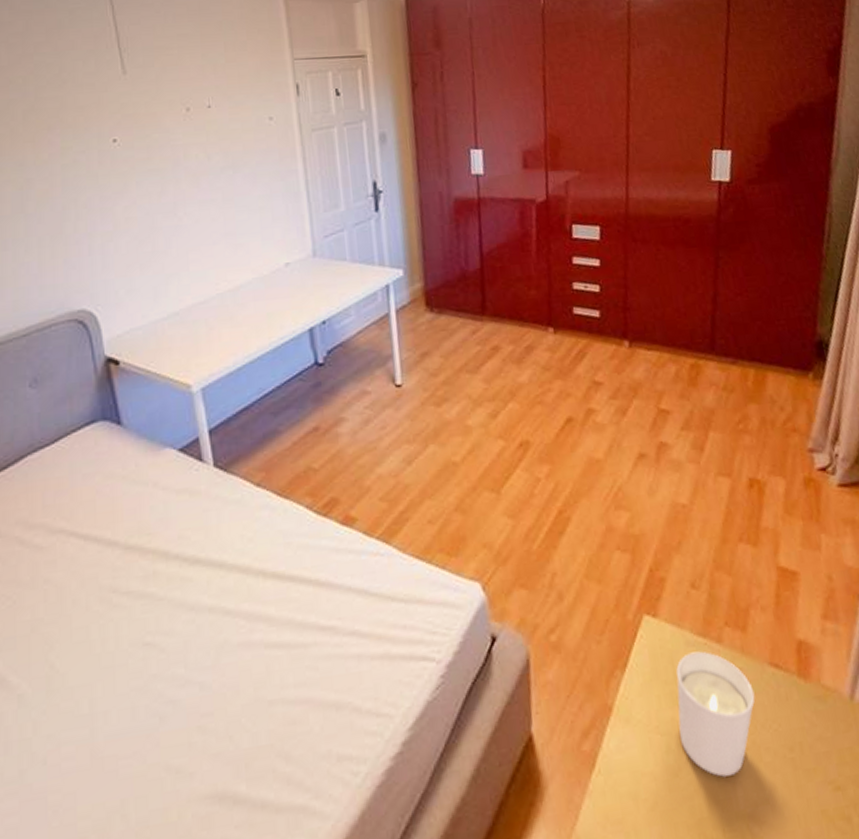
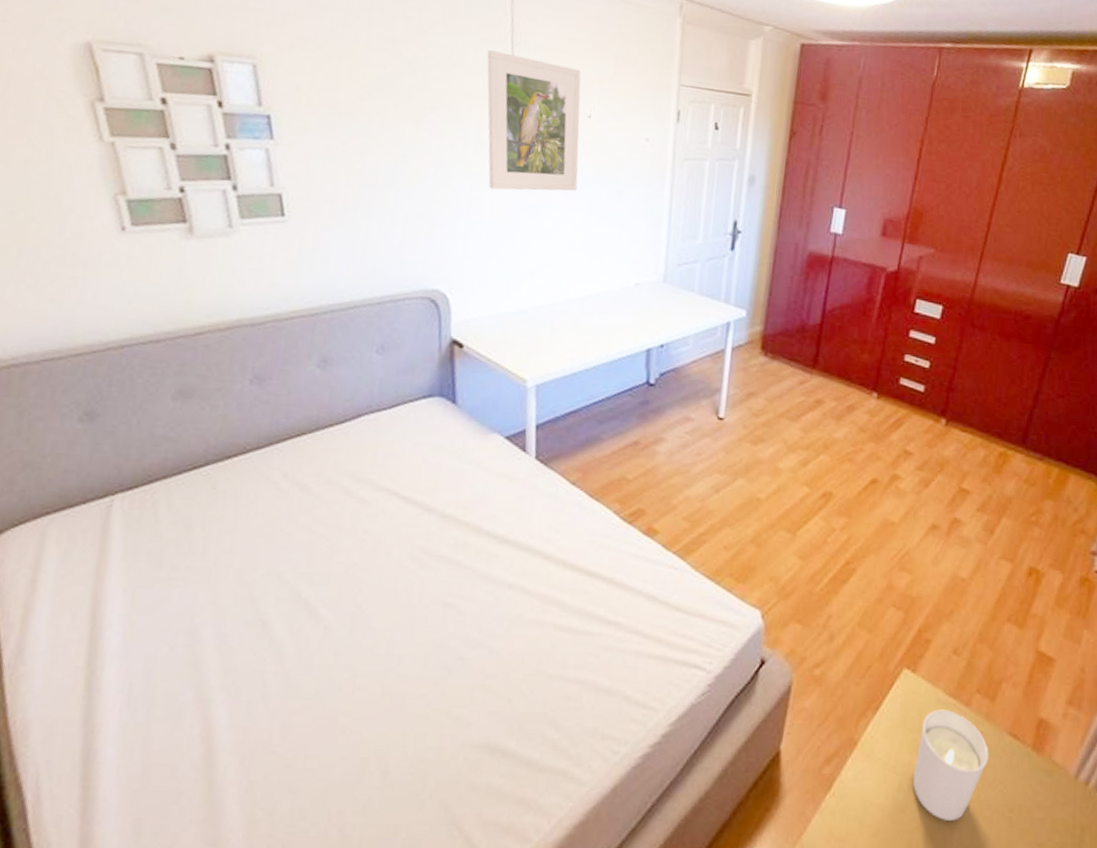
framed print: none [96,60,209,197] -> present [487,49,581,191]

